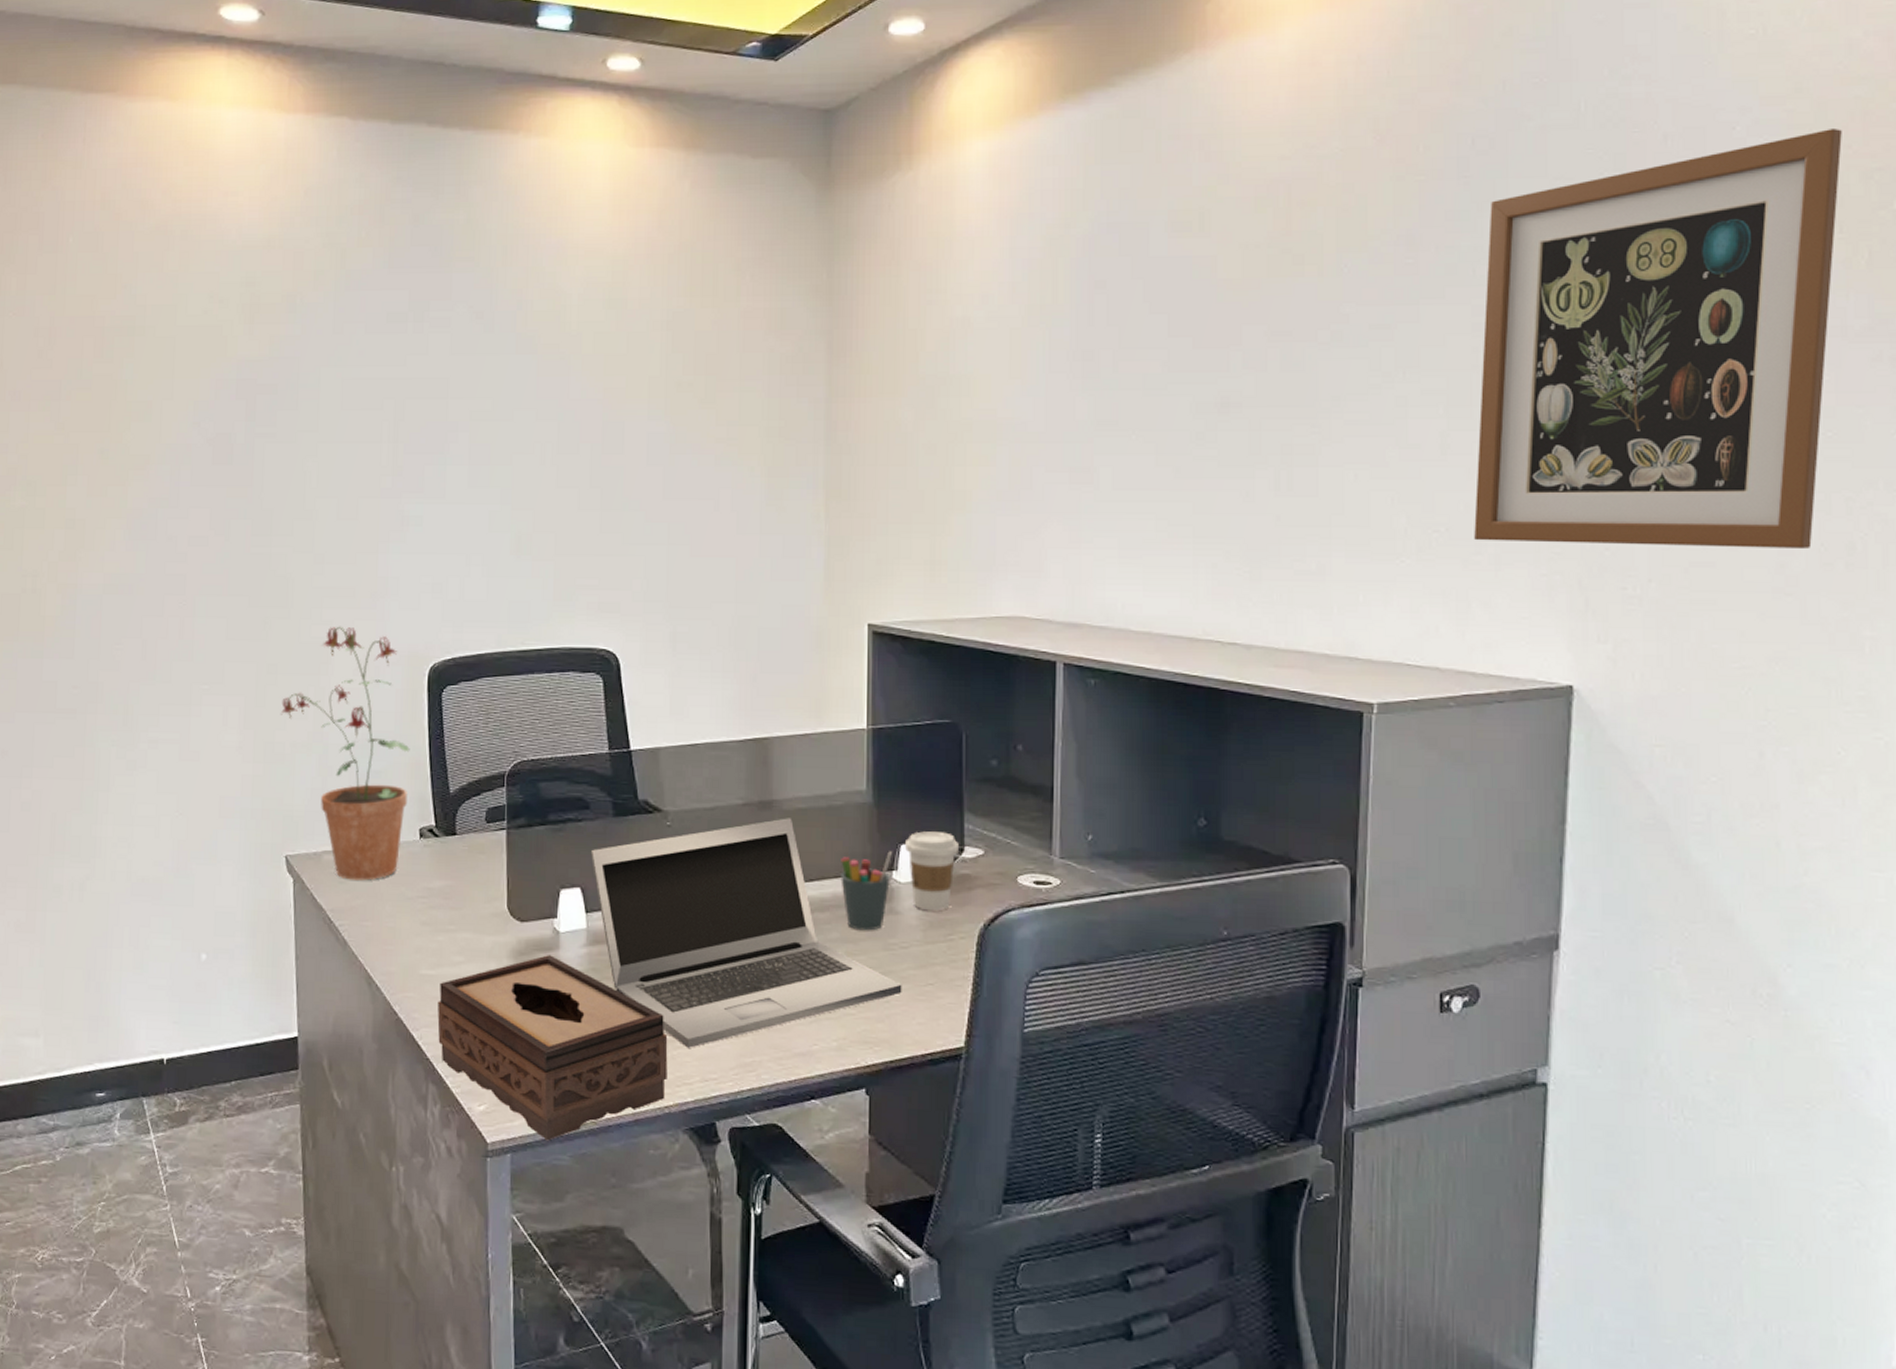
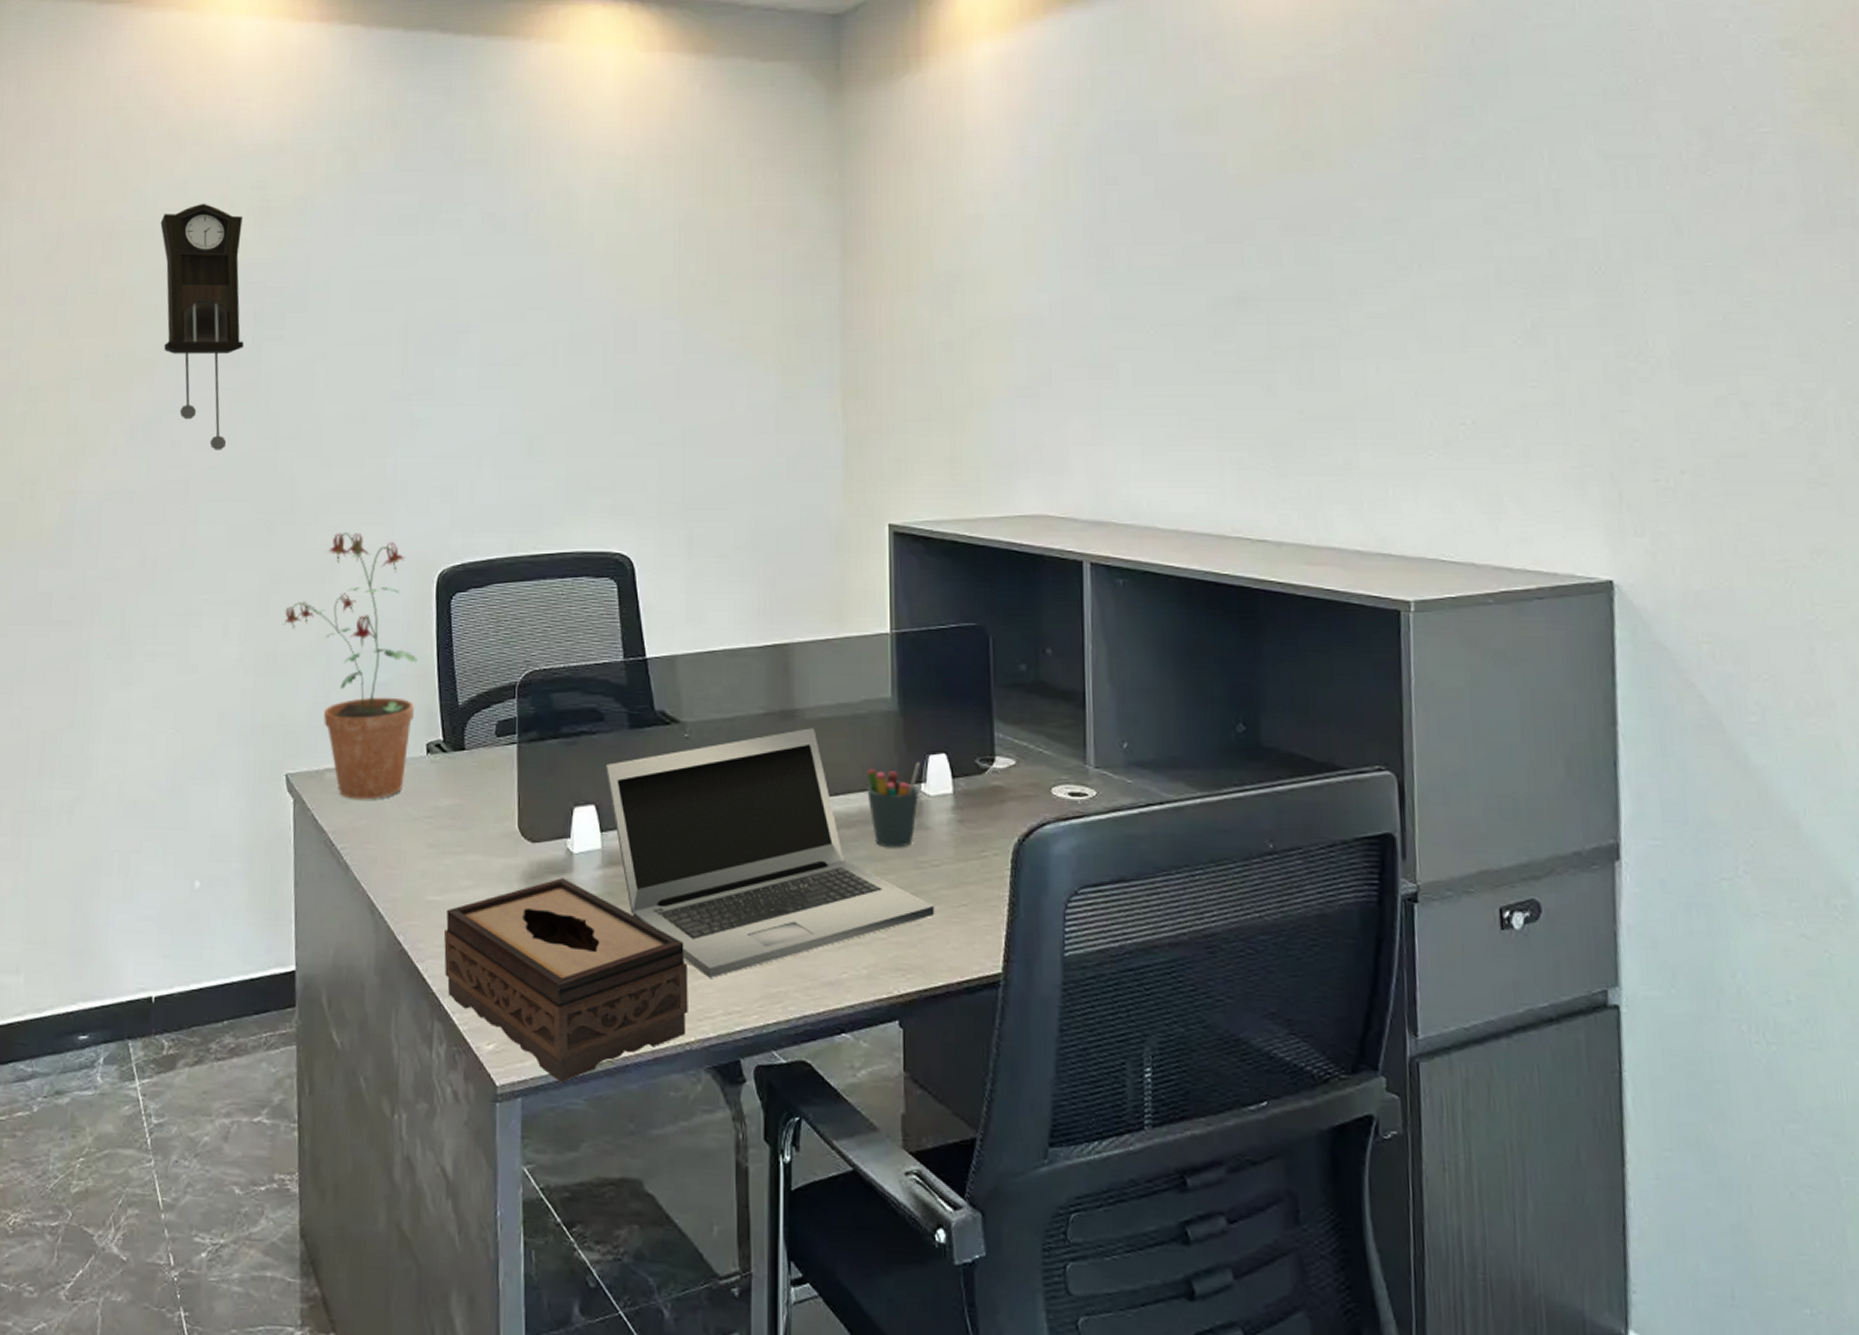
pendulum clock: none [151,299,236,545] -> present [160,203,244,450]
coffee cup: present [905,831,960,911] -> none [934,741,990,826]
wall art: present [1474,129,1842,548] -> none [1493,25,1843,438]

